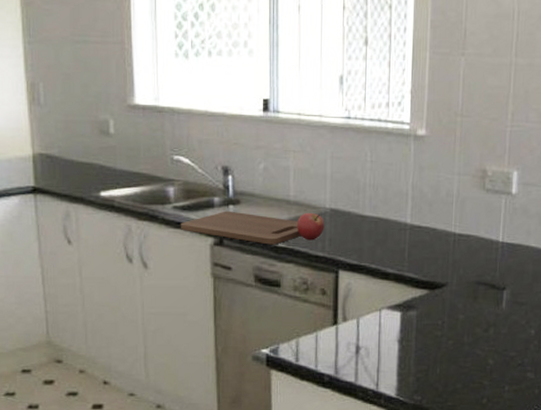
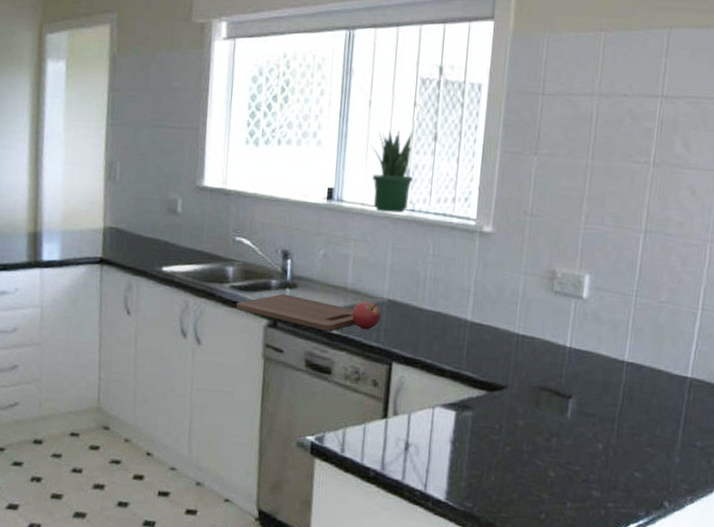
planter: none [303,36,347,122] -> present [371,130,414,213]

